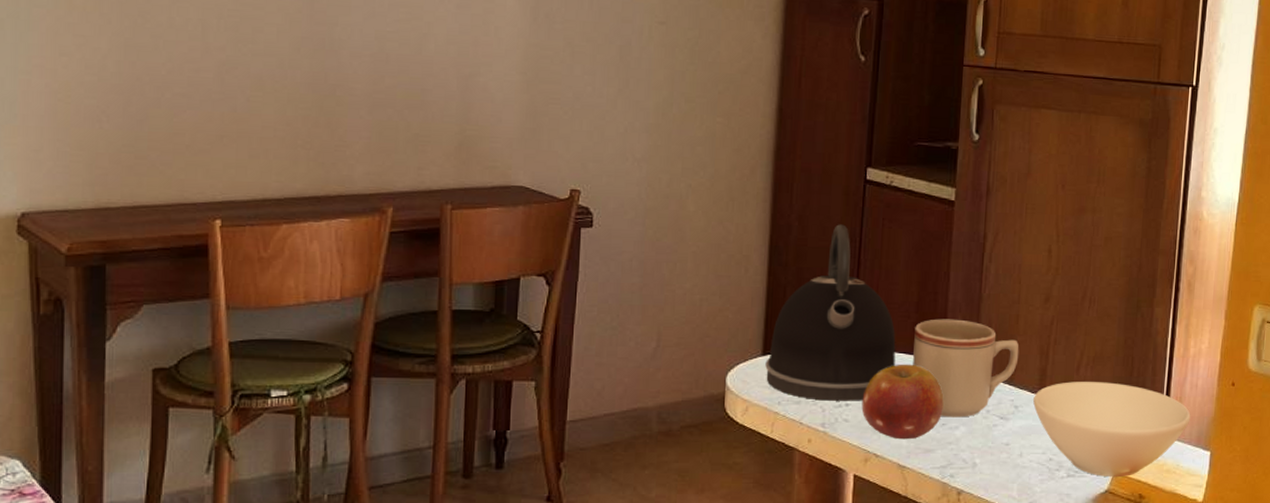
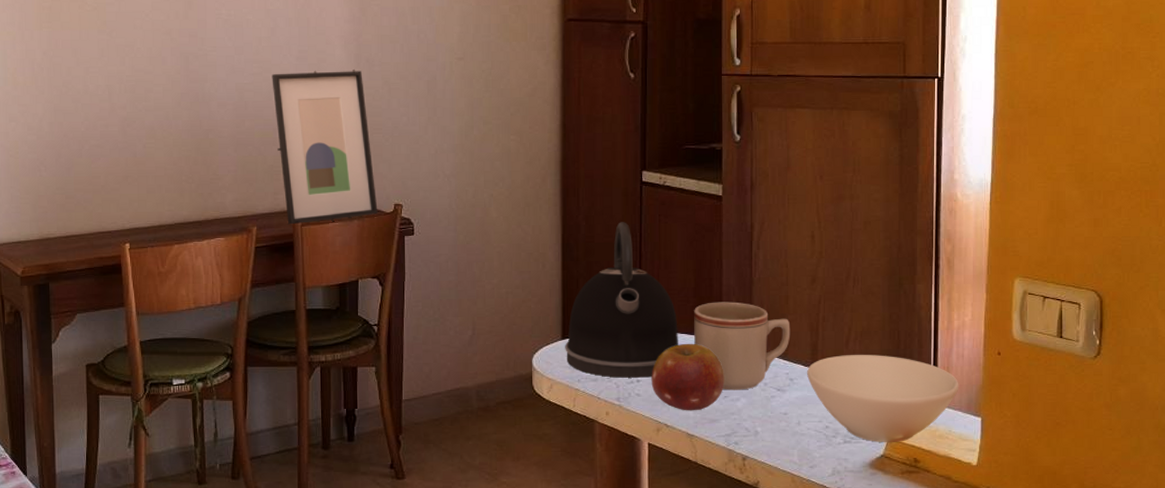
picture frame: none [423,22,550,207] -> present [272,70,378,225]

